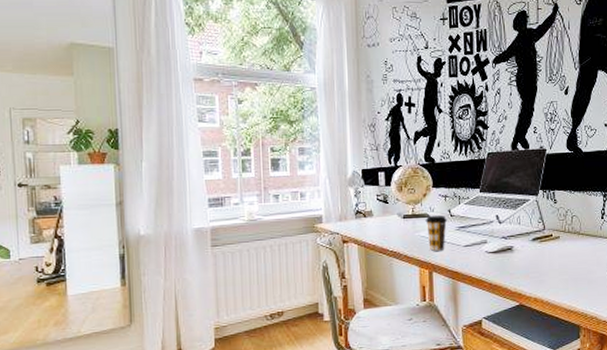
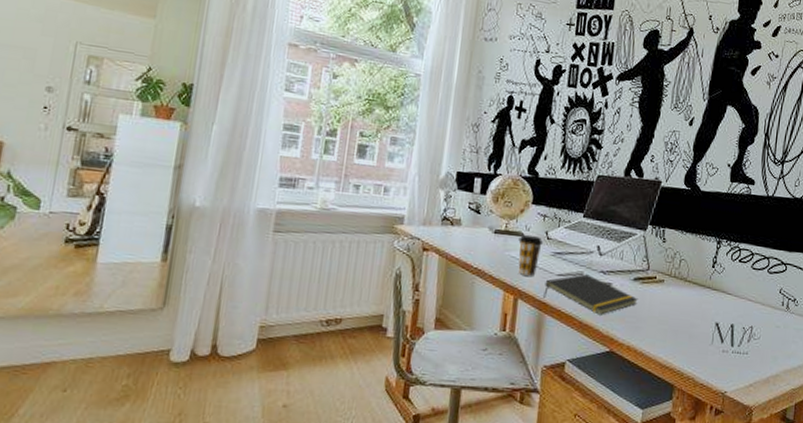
notepad: none [454,242,539,275] -> present [543,274,638,315]

